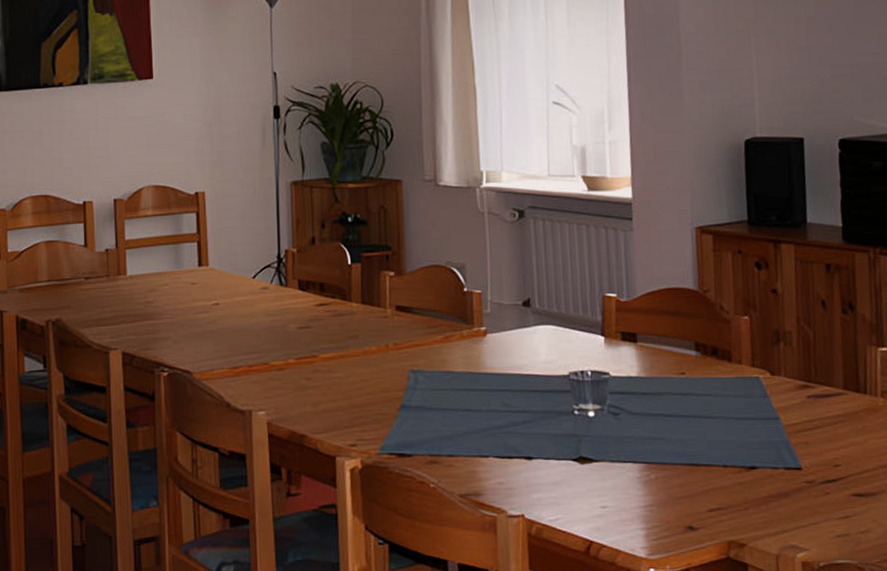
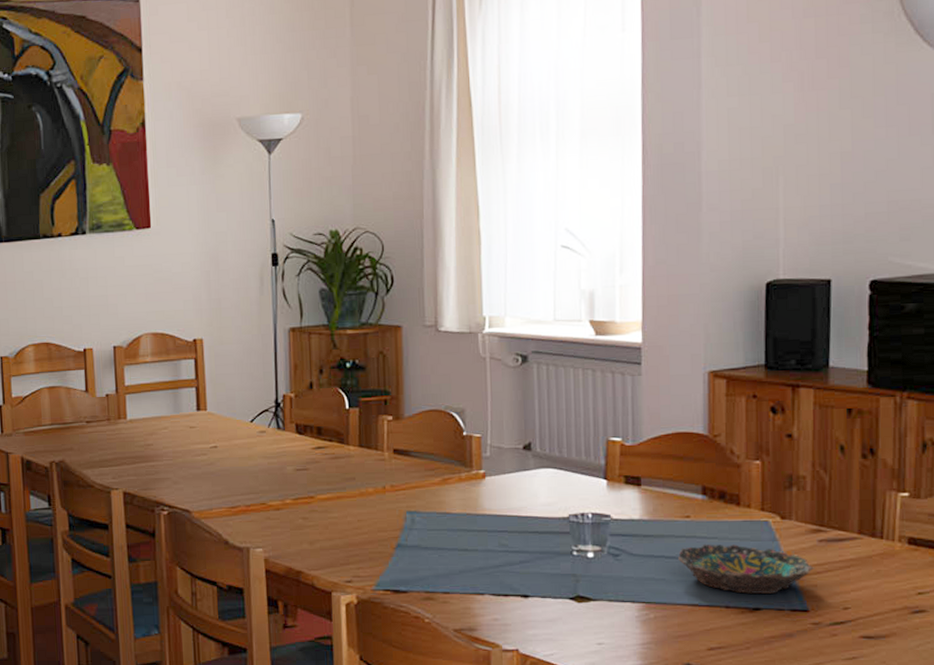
bowl: none [675,401,806,452] -> present [678,544,816,594]

